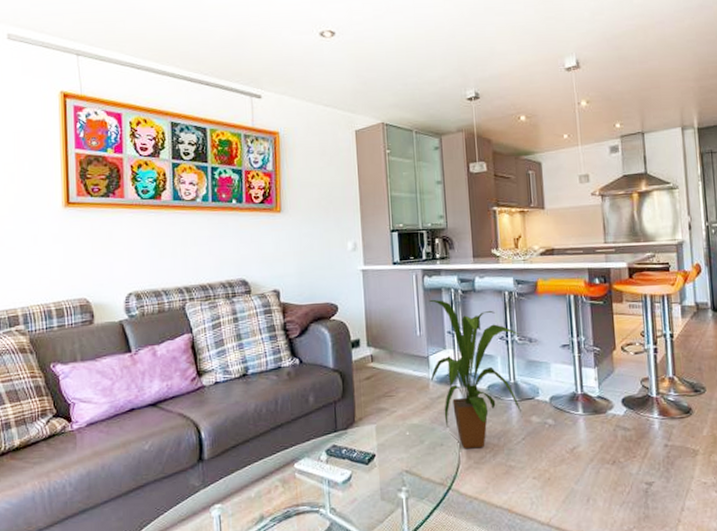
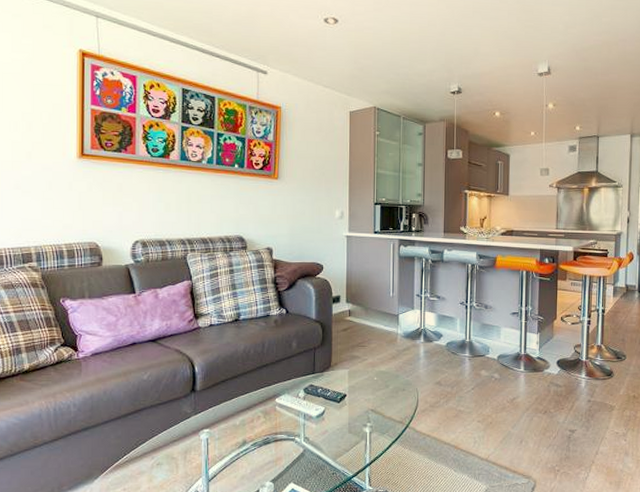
house plant: present [429,299,521,449] -> none [398,266,477,395]

